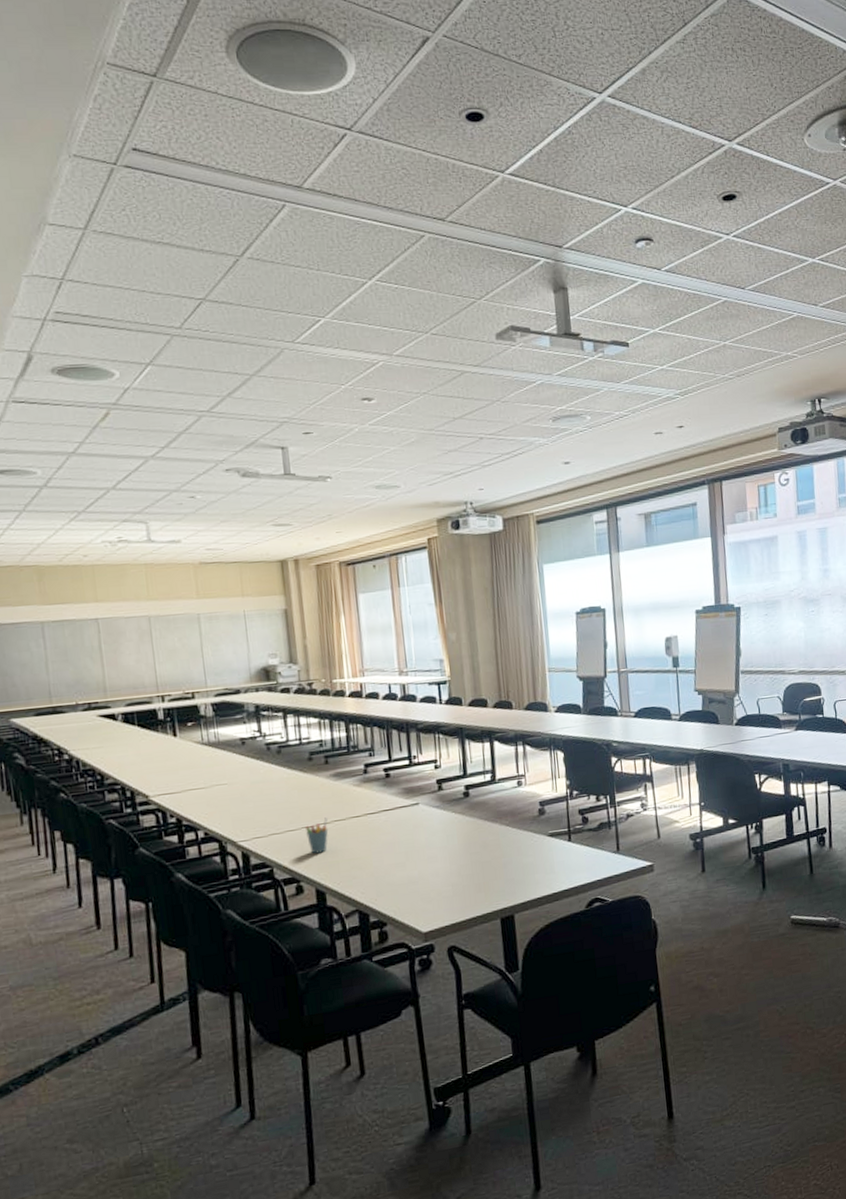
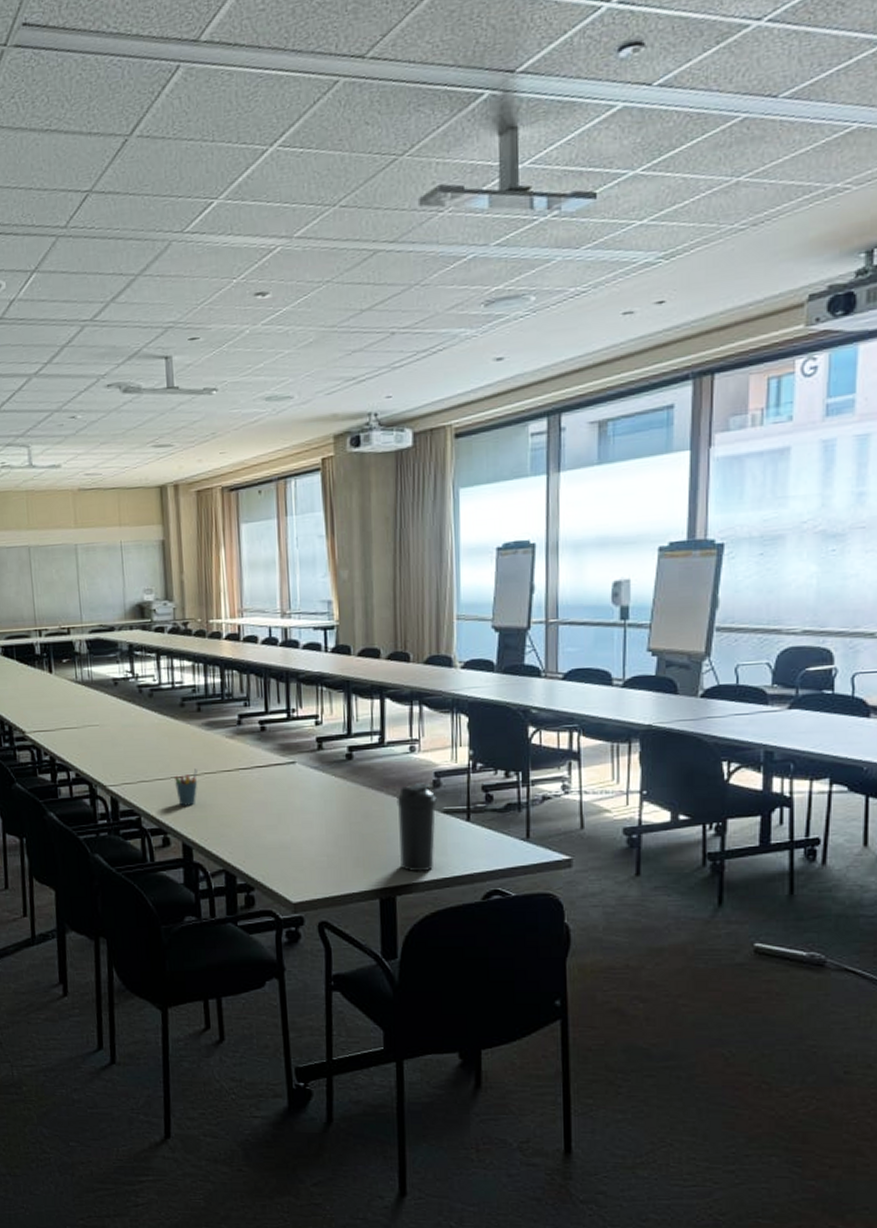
water bottle: none [509,811,544,891] -> present [396,783,437,872]

